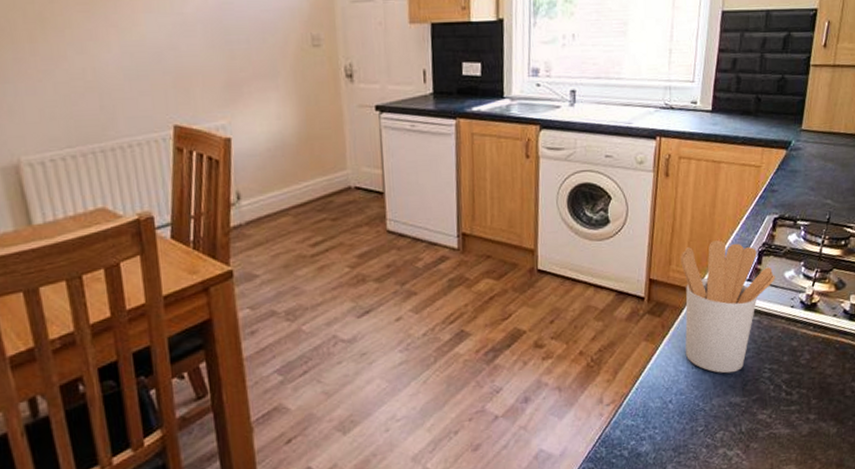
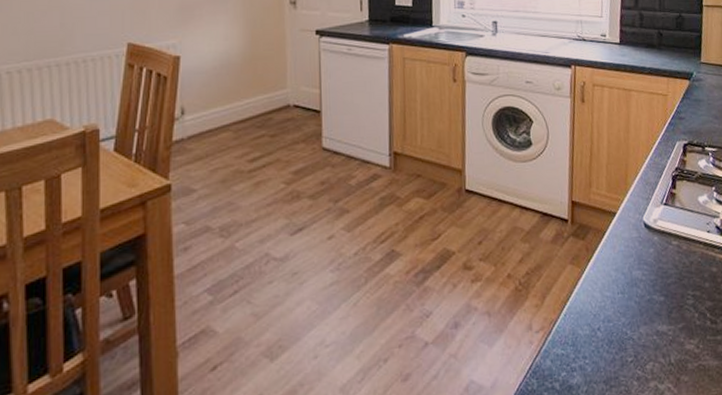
utensil holder: present [680,240,775,374] -> none [600,164,690,300]

